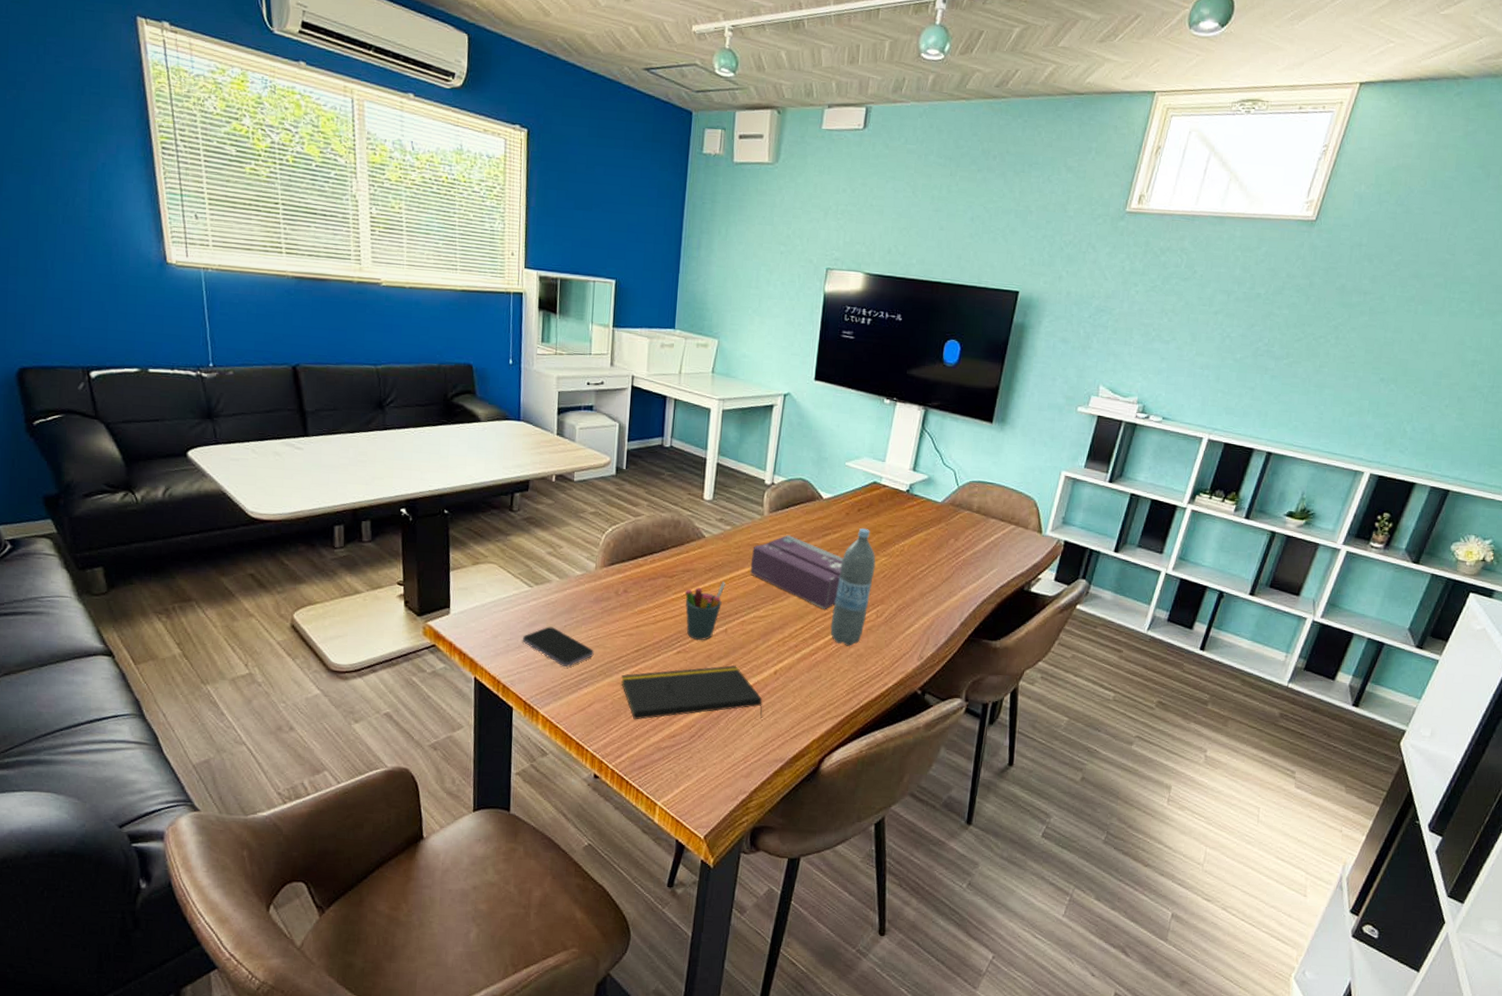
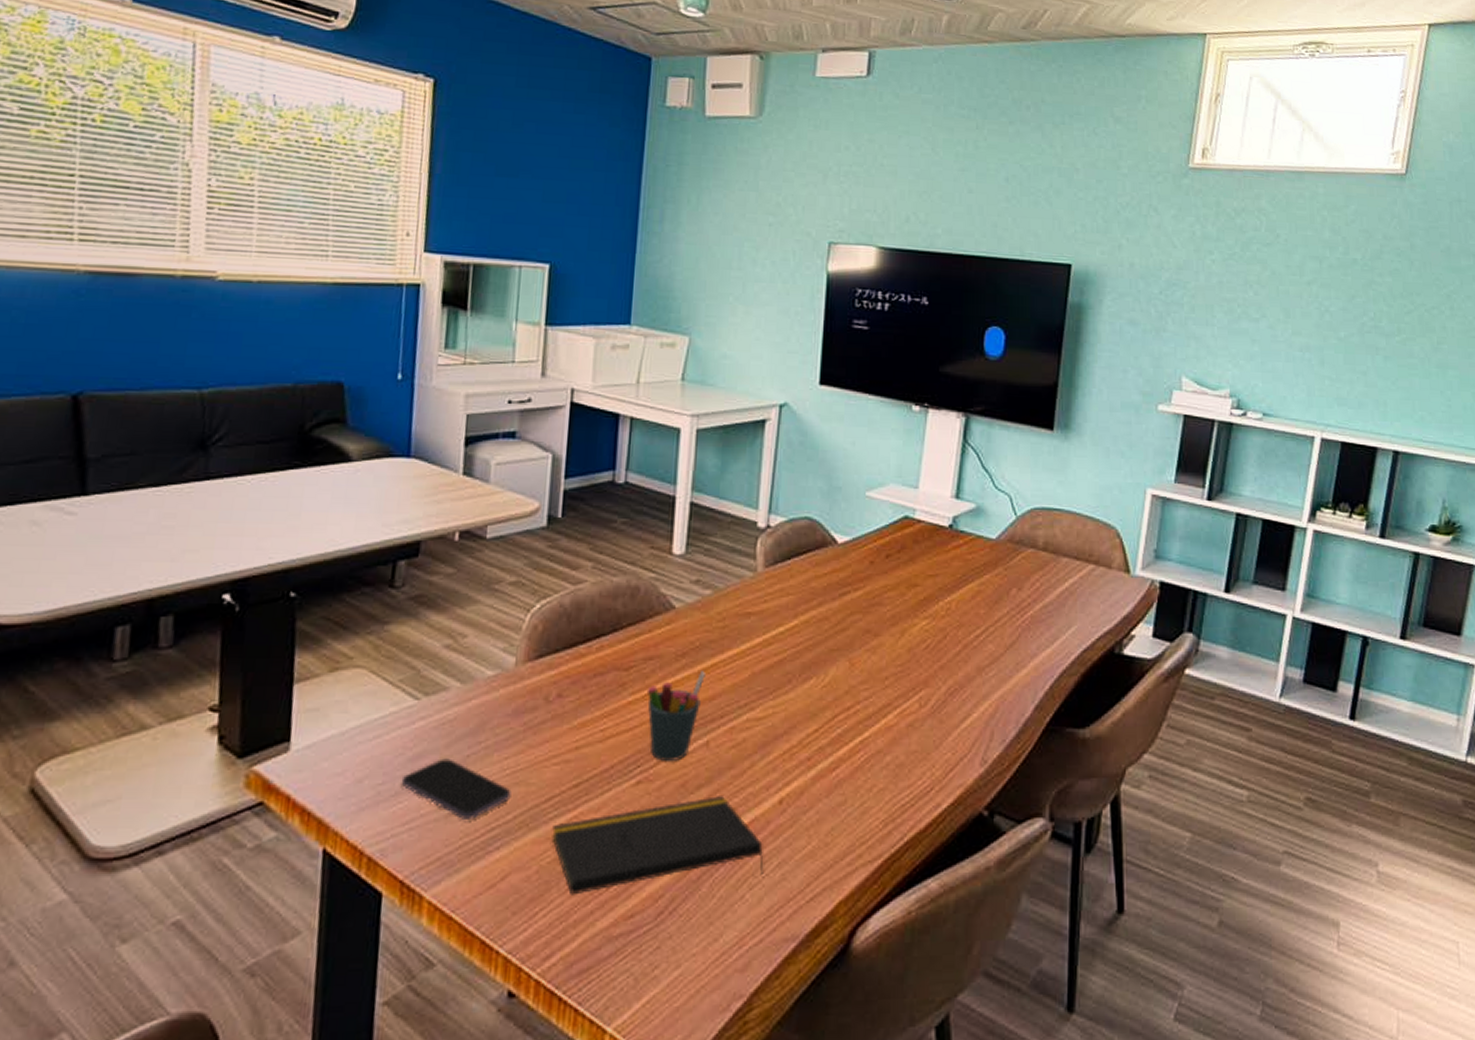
tissue box: present [750,535,844,609] -> none [740,598,870,701]
water bottle: present [830,527,876,646] -> none [856,580,914,753]

